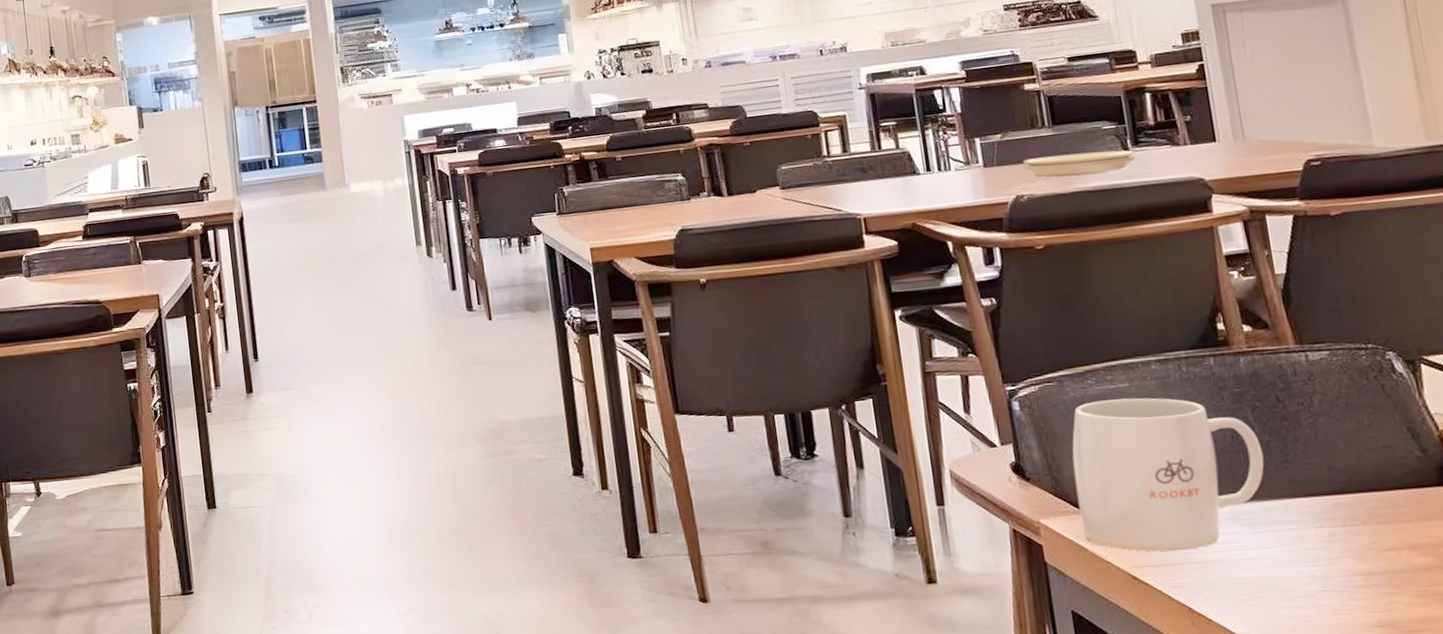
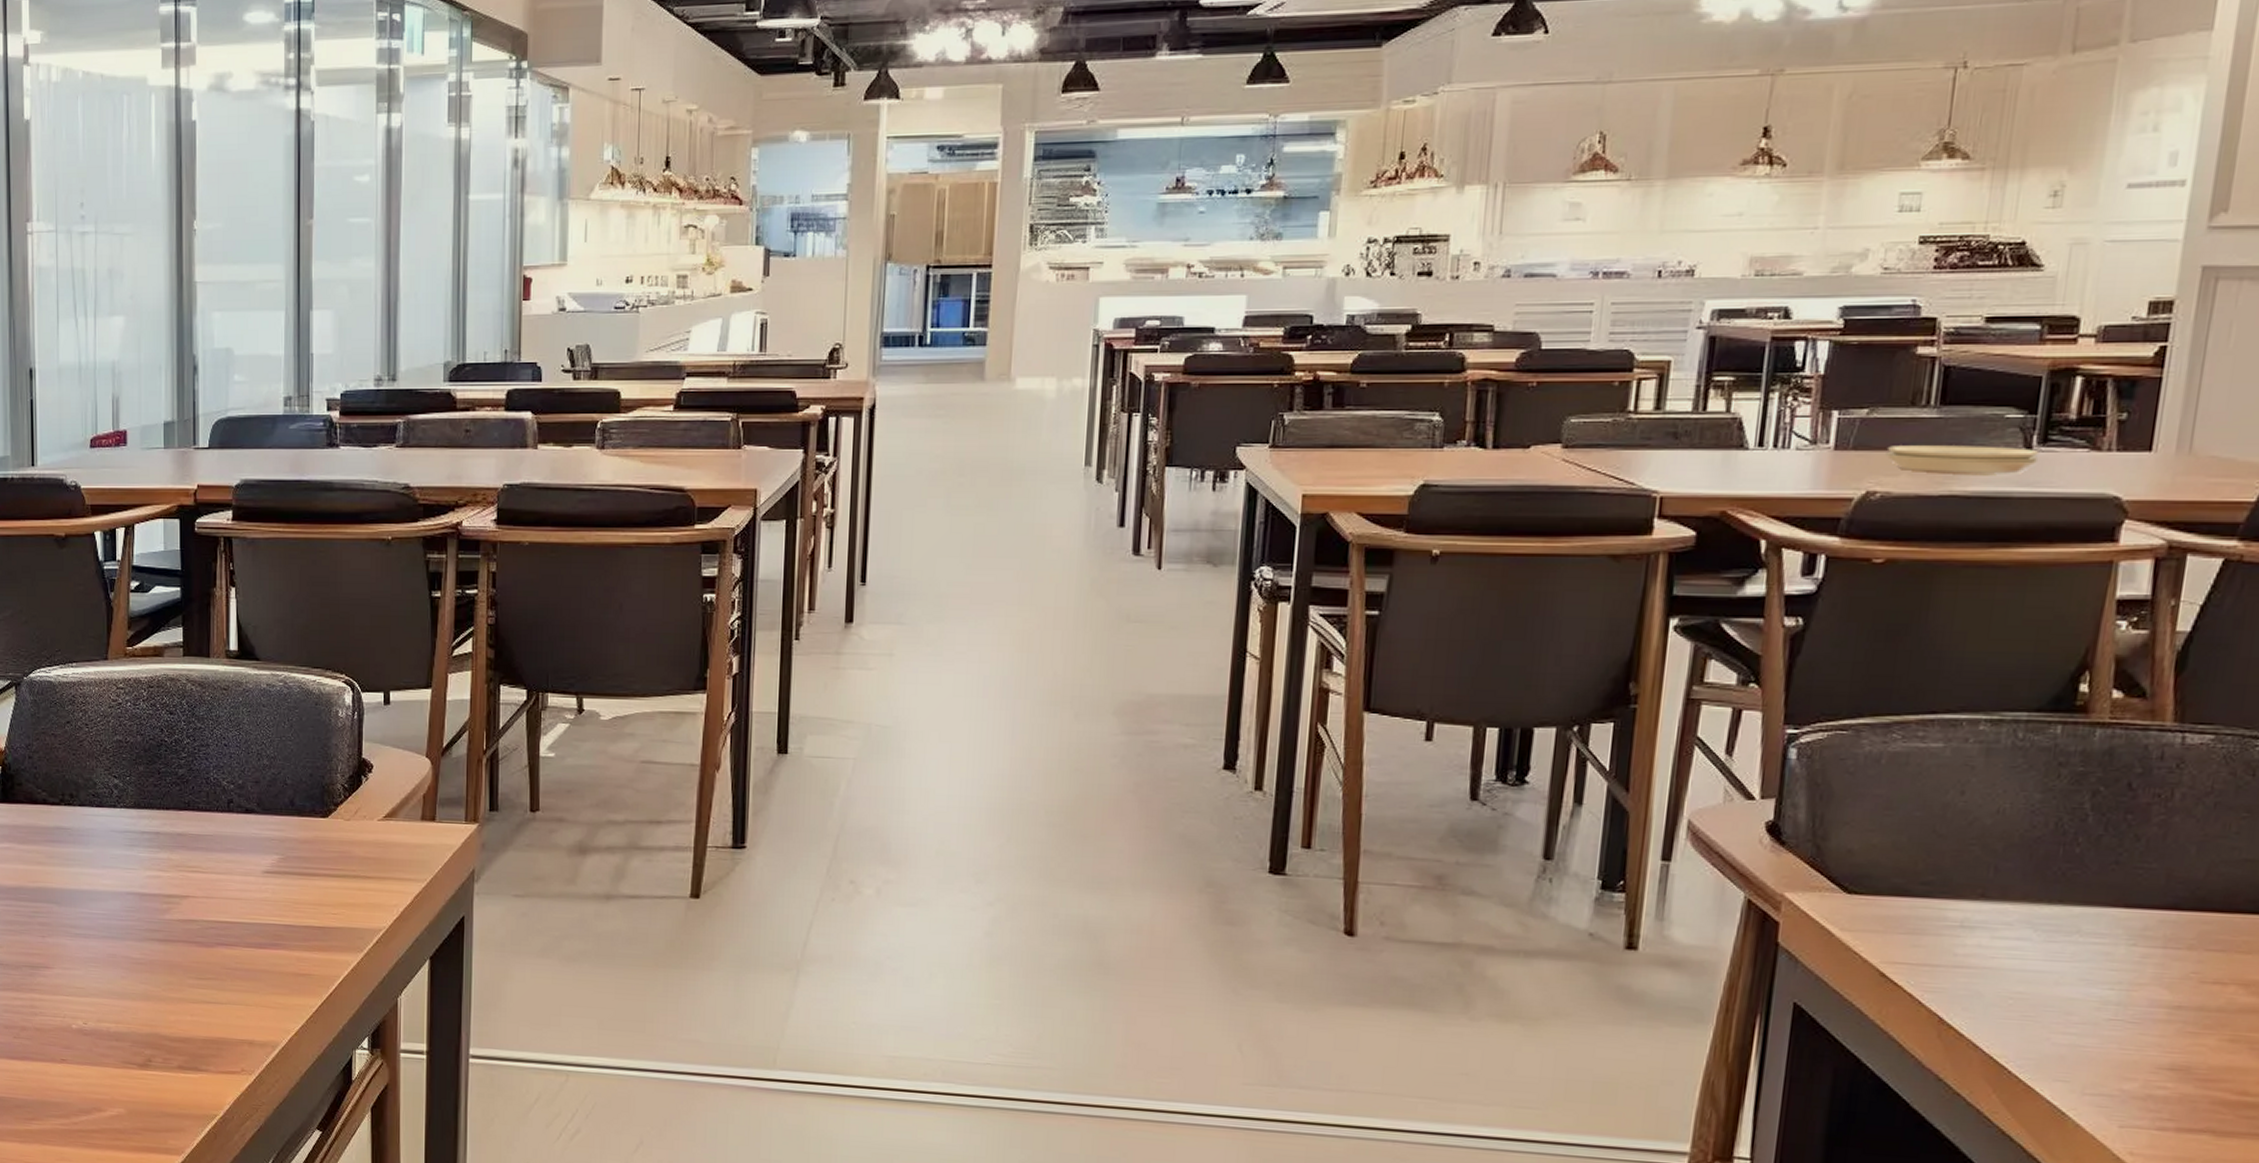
mug: present [1072,397,1265,552] -> none [1833,760,2091,952]

